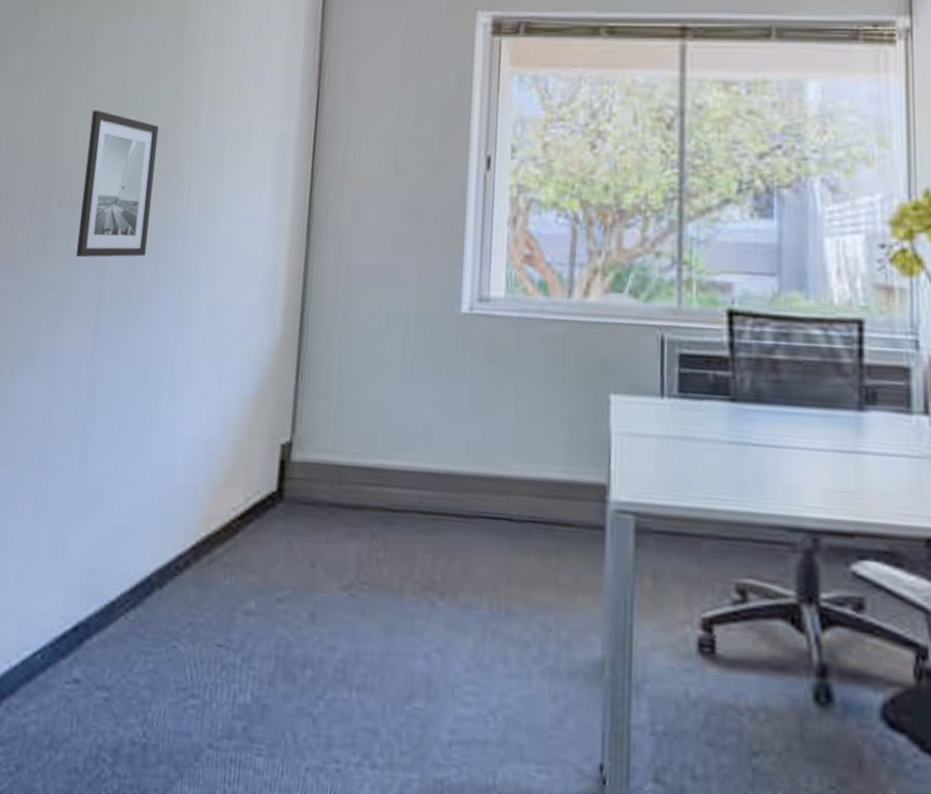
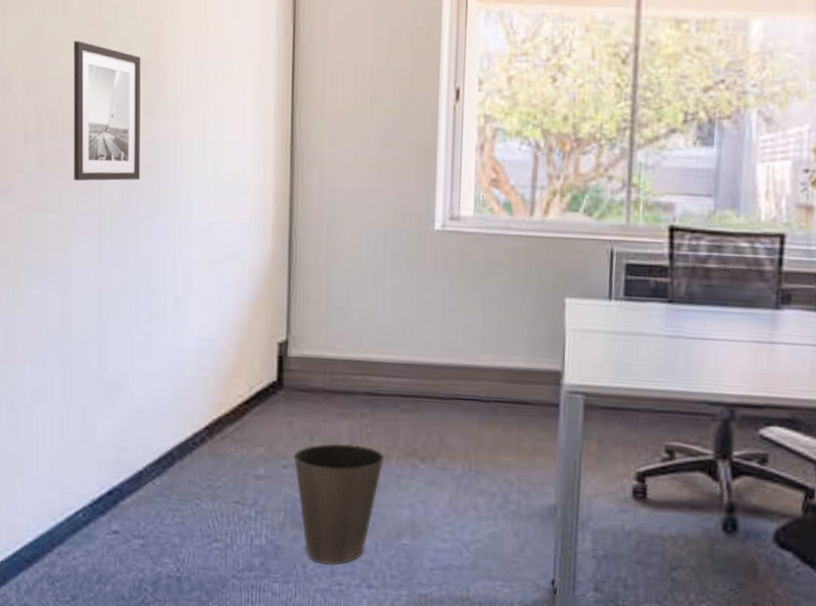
waste basket: none [290,571,397,735] -> present [293,443,385,566]

